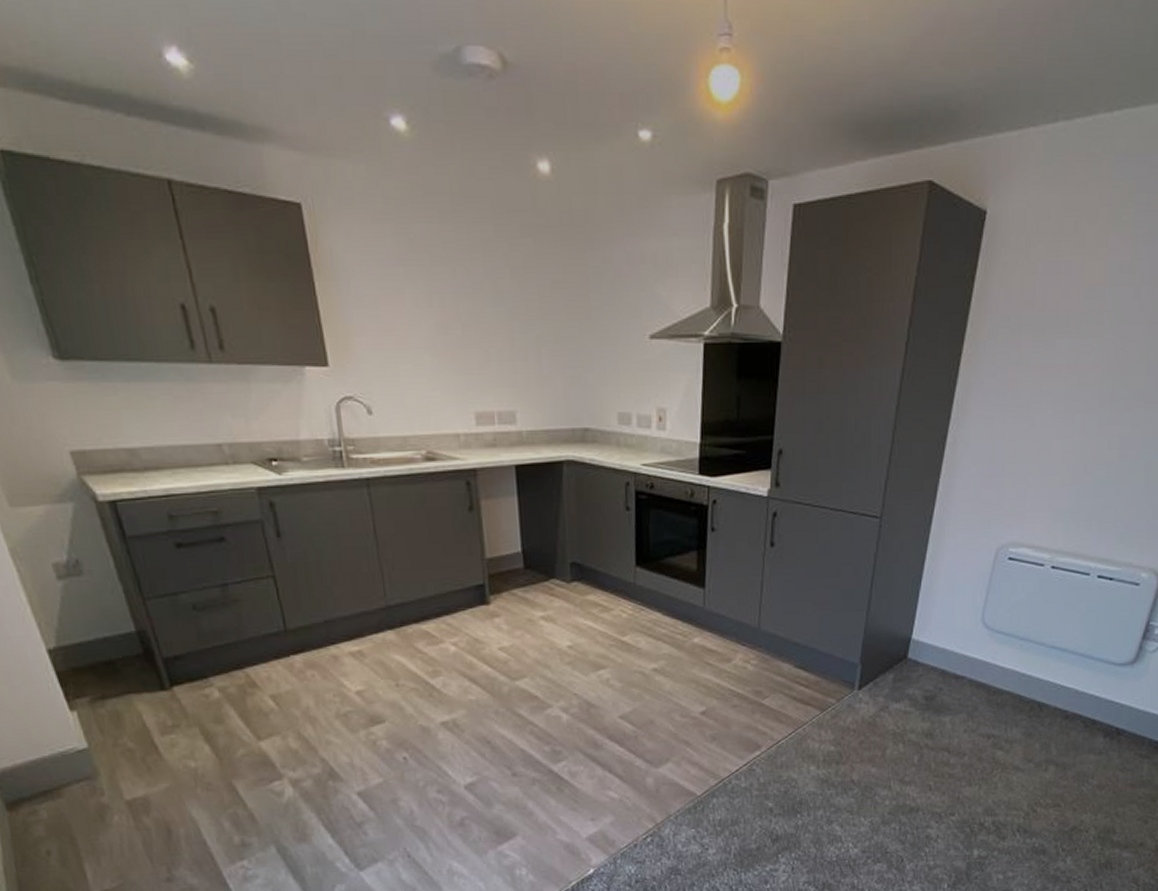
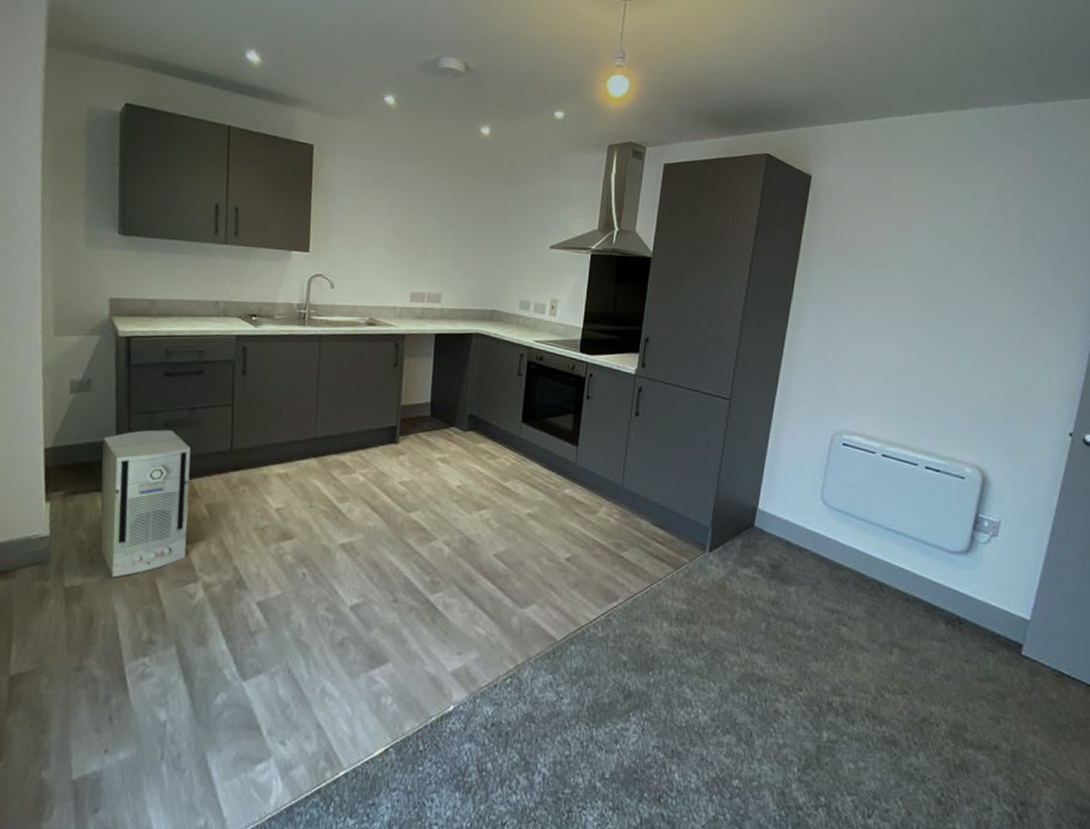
air purifier: none [119,614,261,785] -> present [100,430,191,578]

